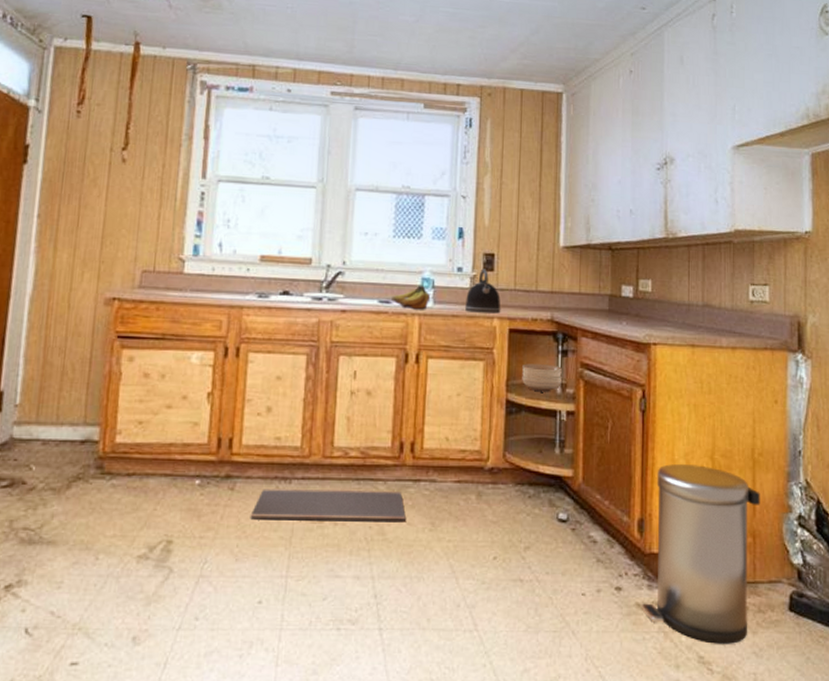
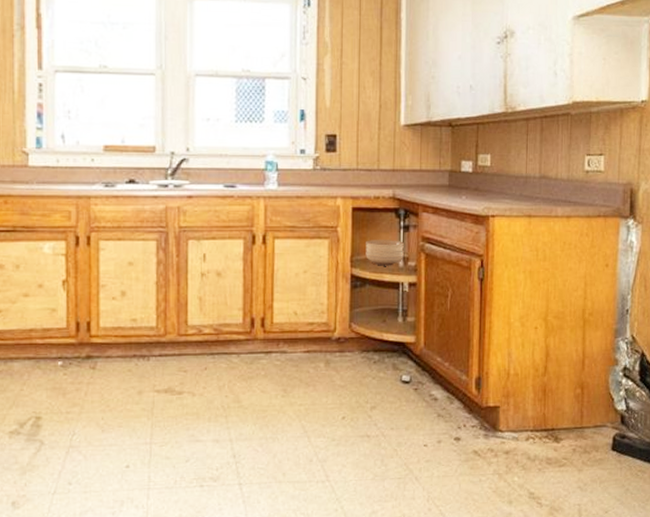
door mat: present [250,489,406,523] -> none [112,363,259,395]
fruit: present [390,285,431,311] -> none [235,168,275,194]
kettle: present [464,268,501,315] -> none [308,150,344,194]
pedal bin: present [641,464,761,644] -> none [478,326,590,482]

